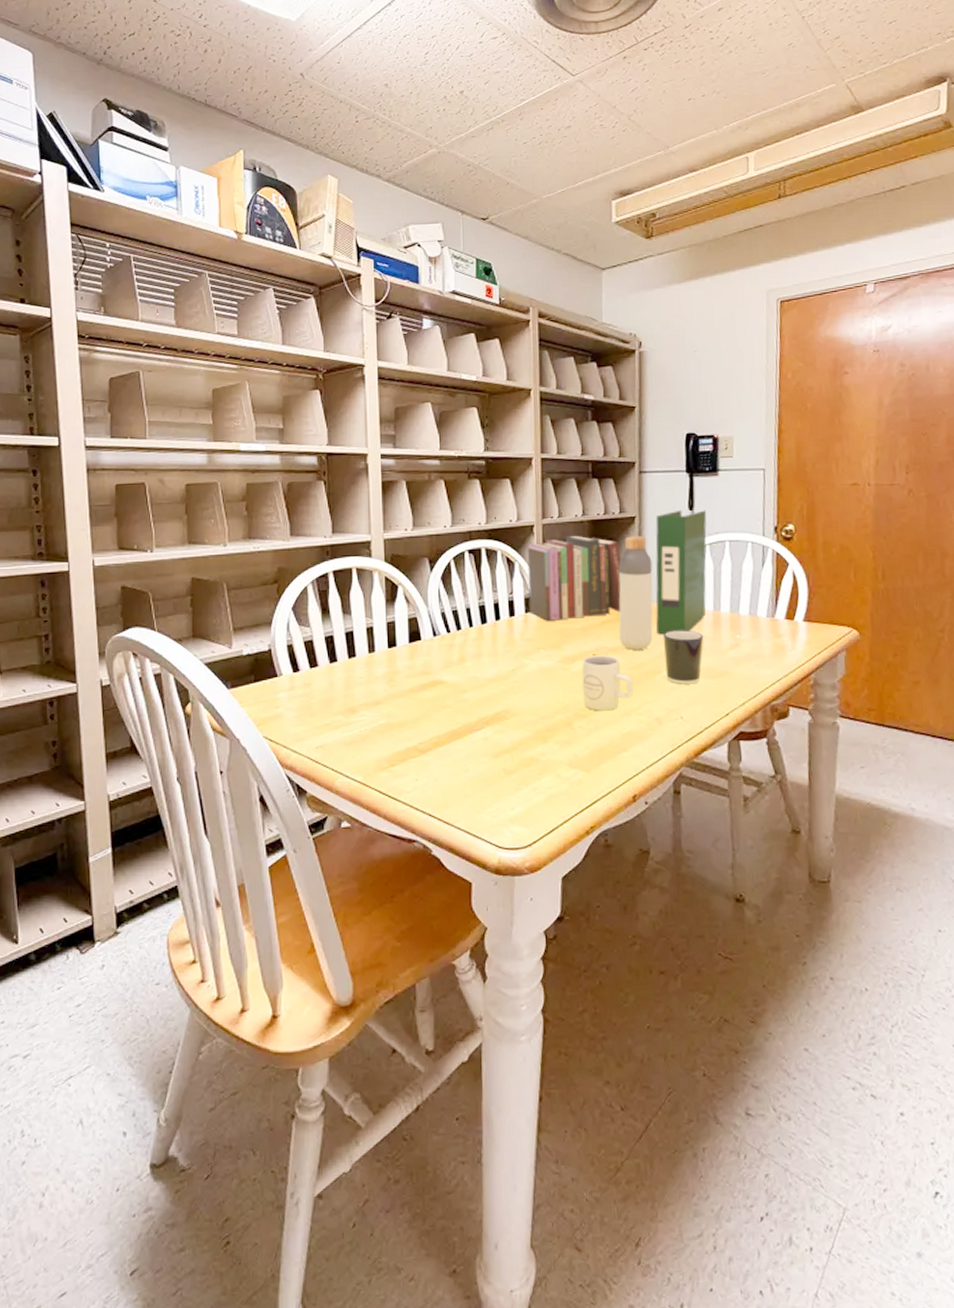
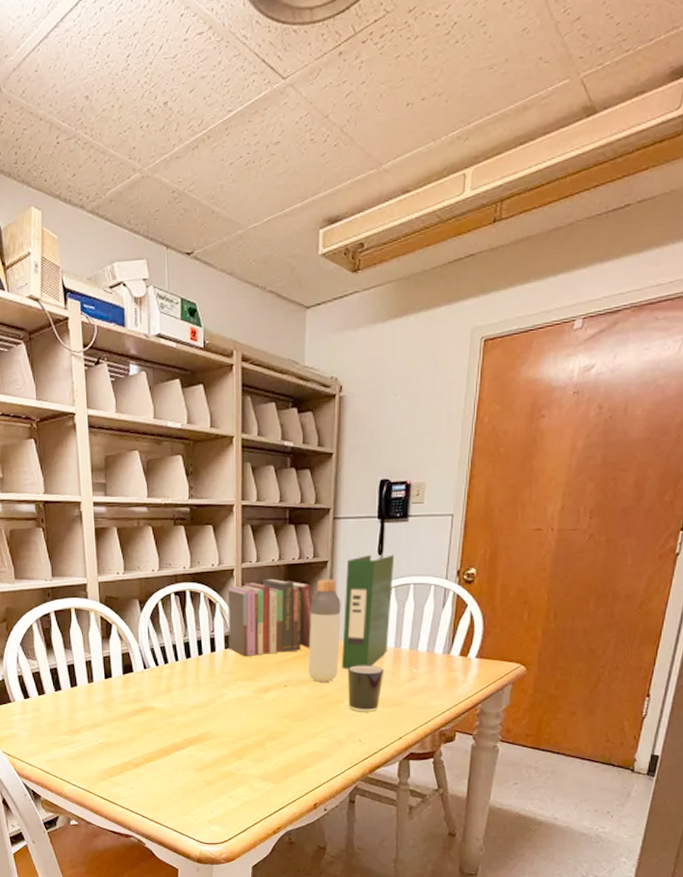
mug: present [581,655,634,711] -> none [273,686,319,734]

